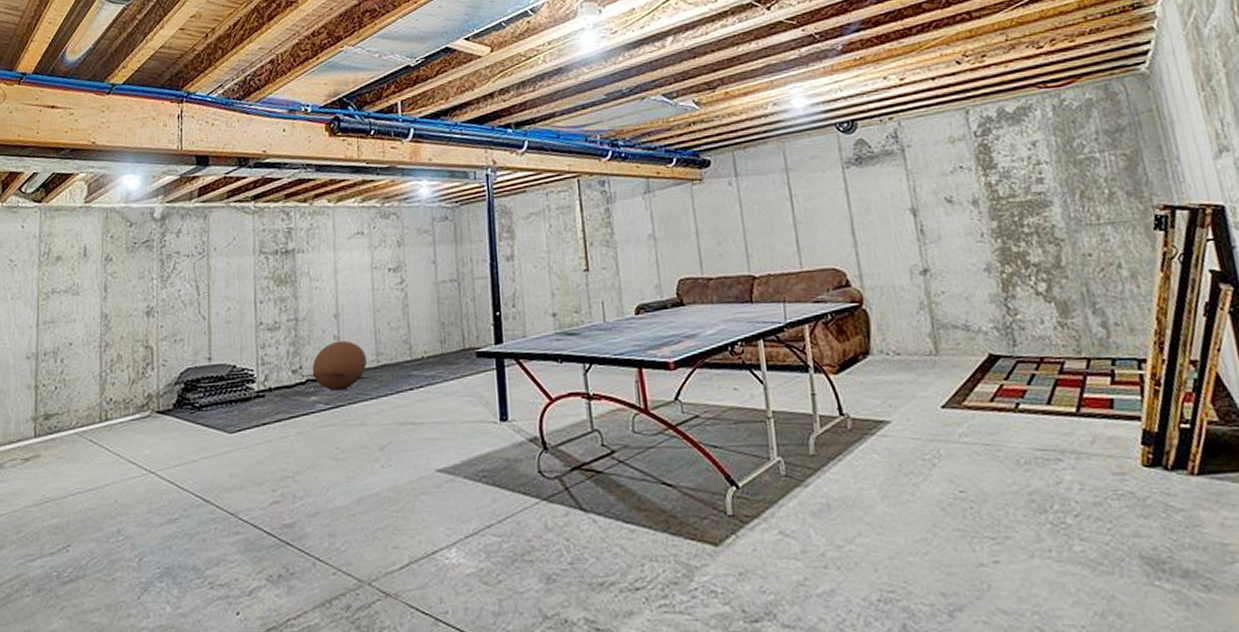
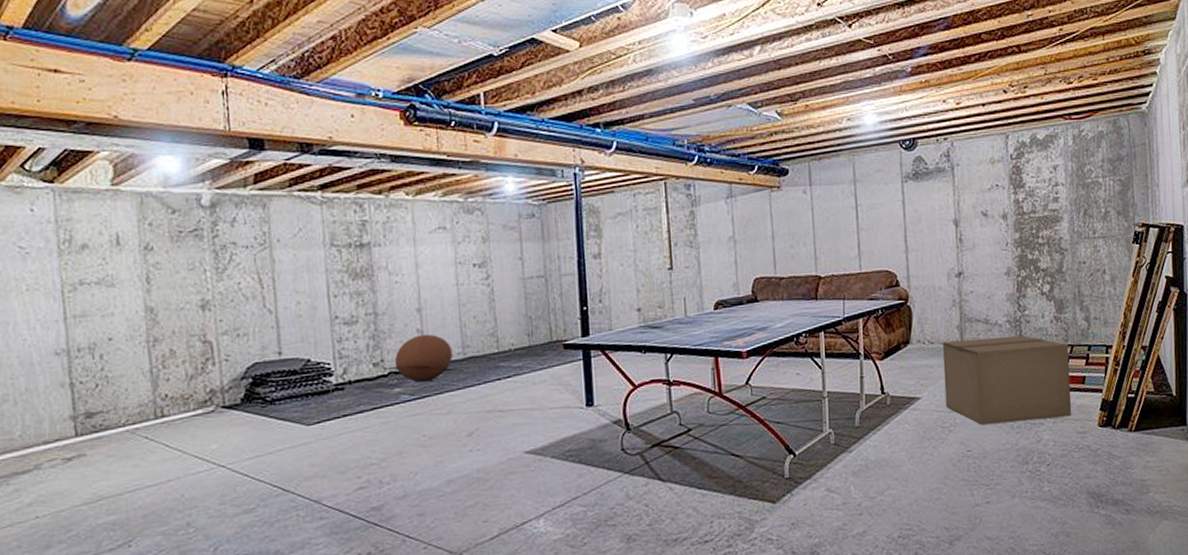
cardboard box: none [911,345,1101,459] -> present [942,335,1072,425]

